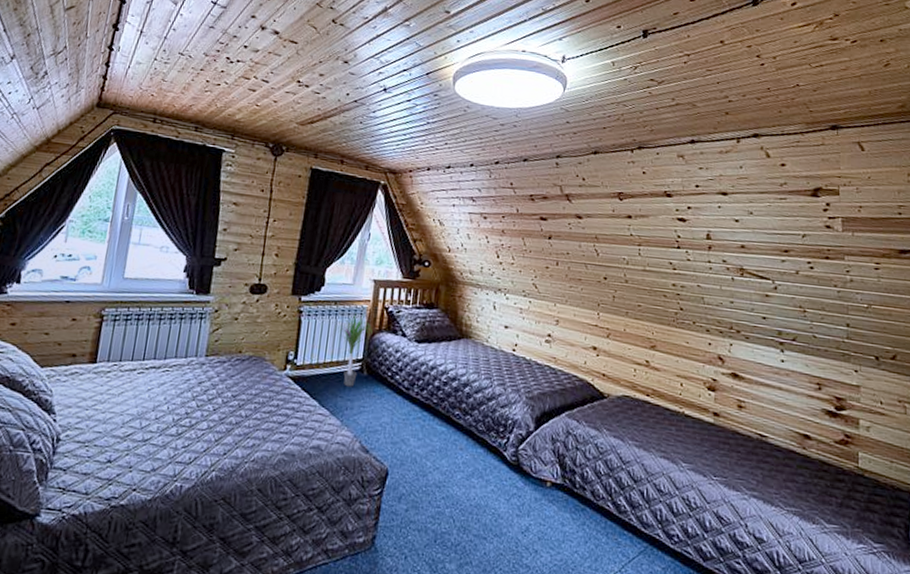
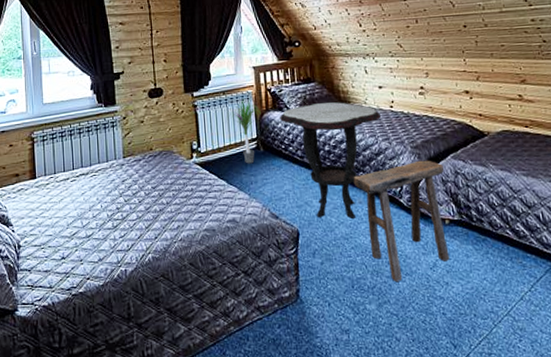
side table: none [392,332,501,465] -> present [280,102,381,218]
stool: none [458,413,557,542] -> present [353,160,450,281]

